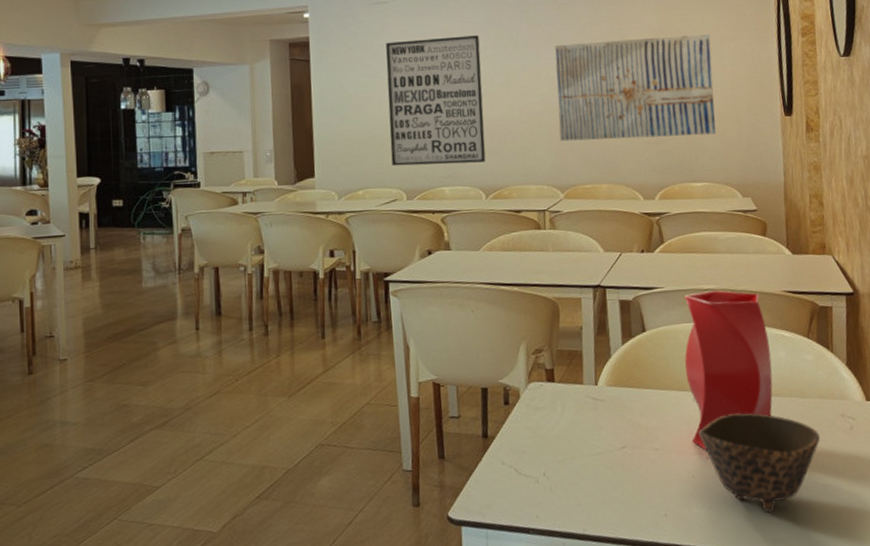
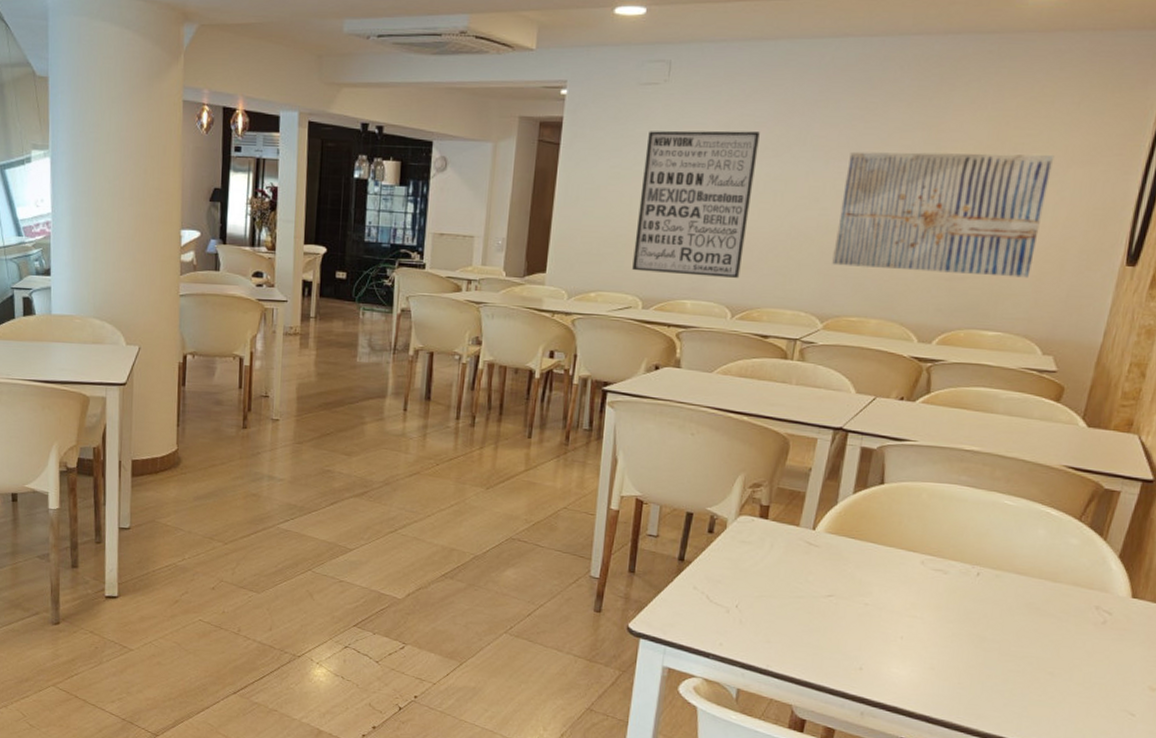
vase: present [684,290,773,450] -> none [908,452,1033,614]
bowl: present [698,413,820,513] -> none [918,583,1062,689]

